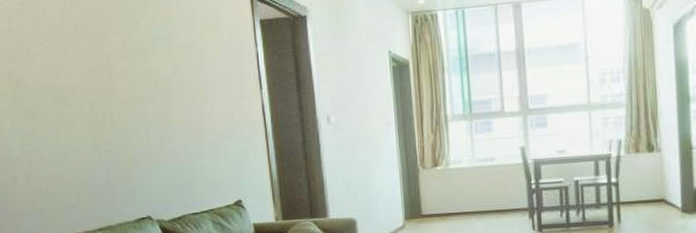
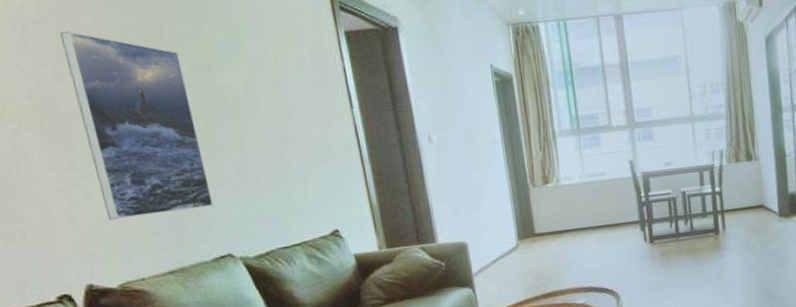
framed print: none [35,20,140,181] -> present [60,30,214,220]

